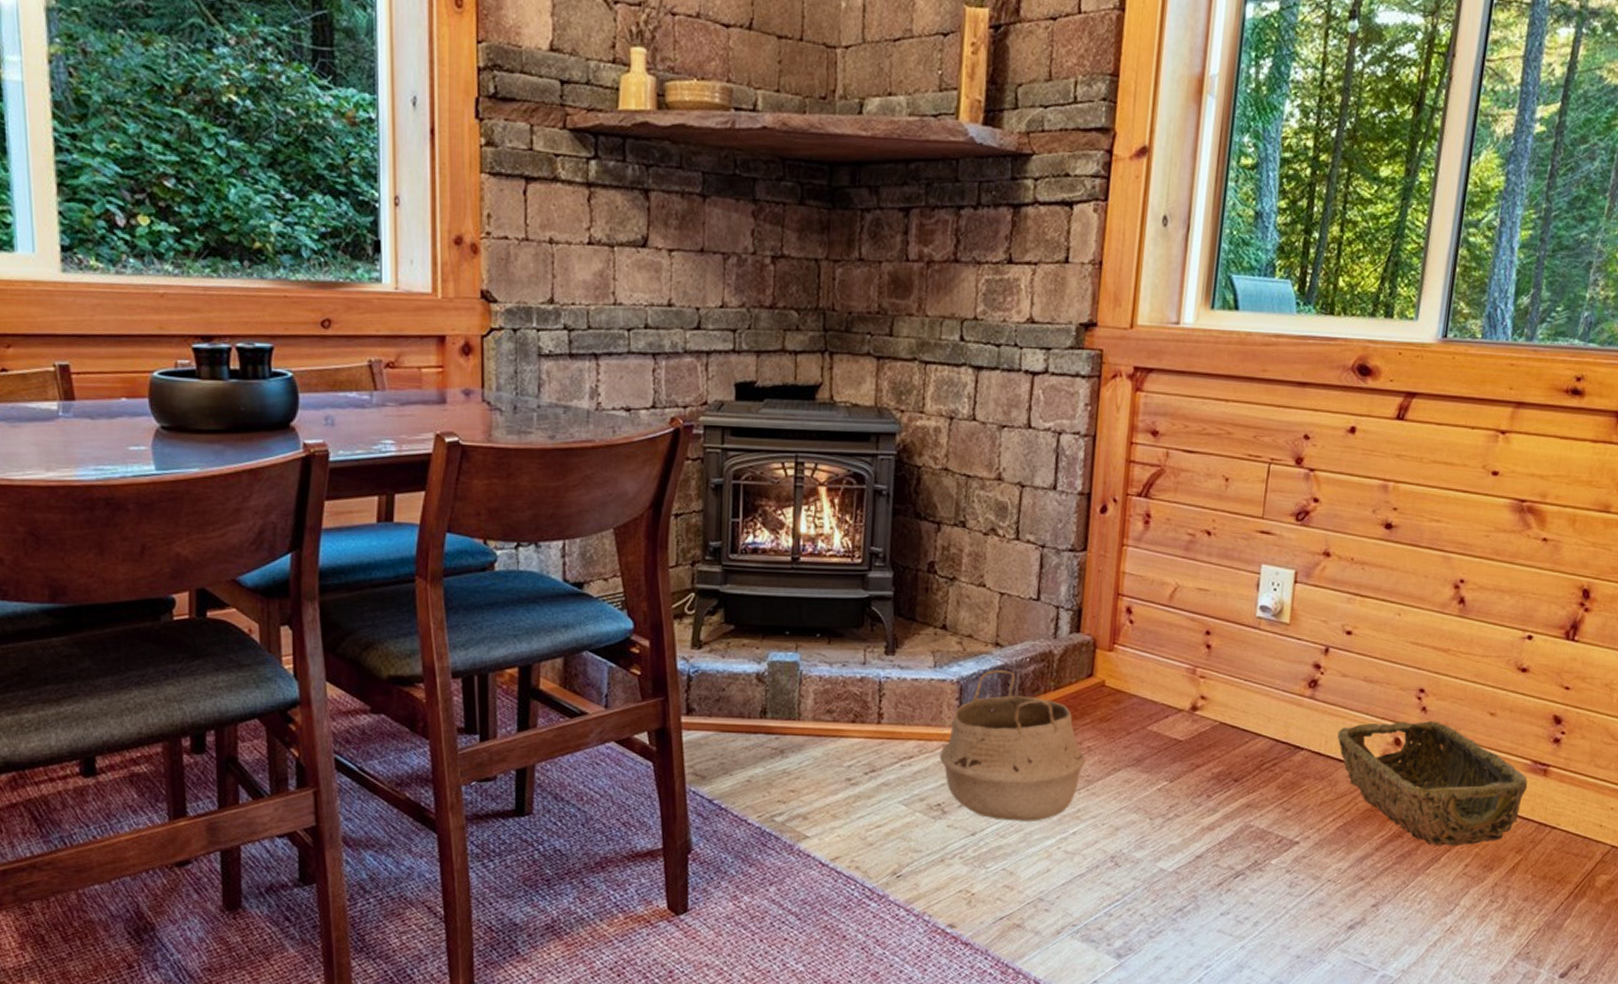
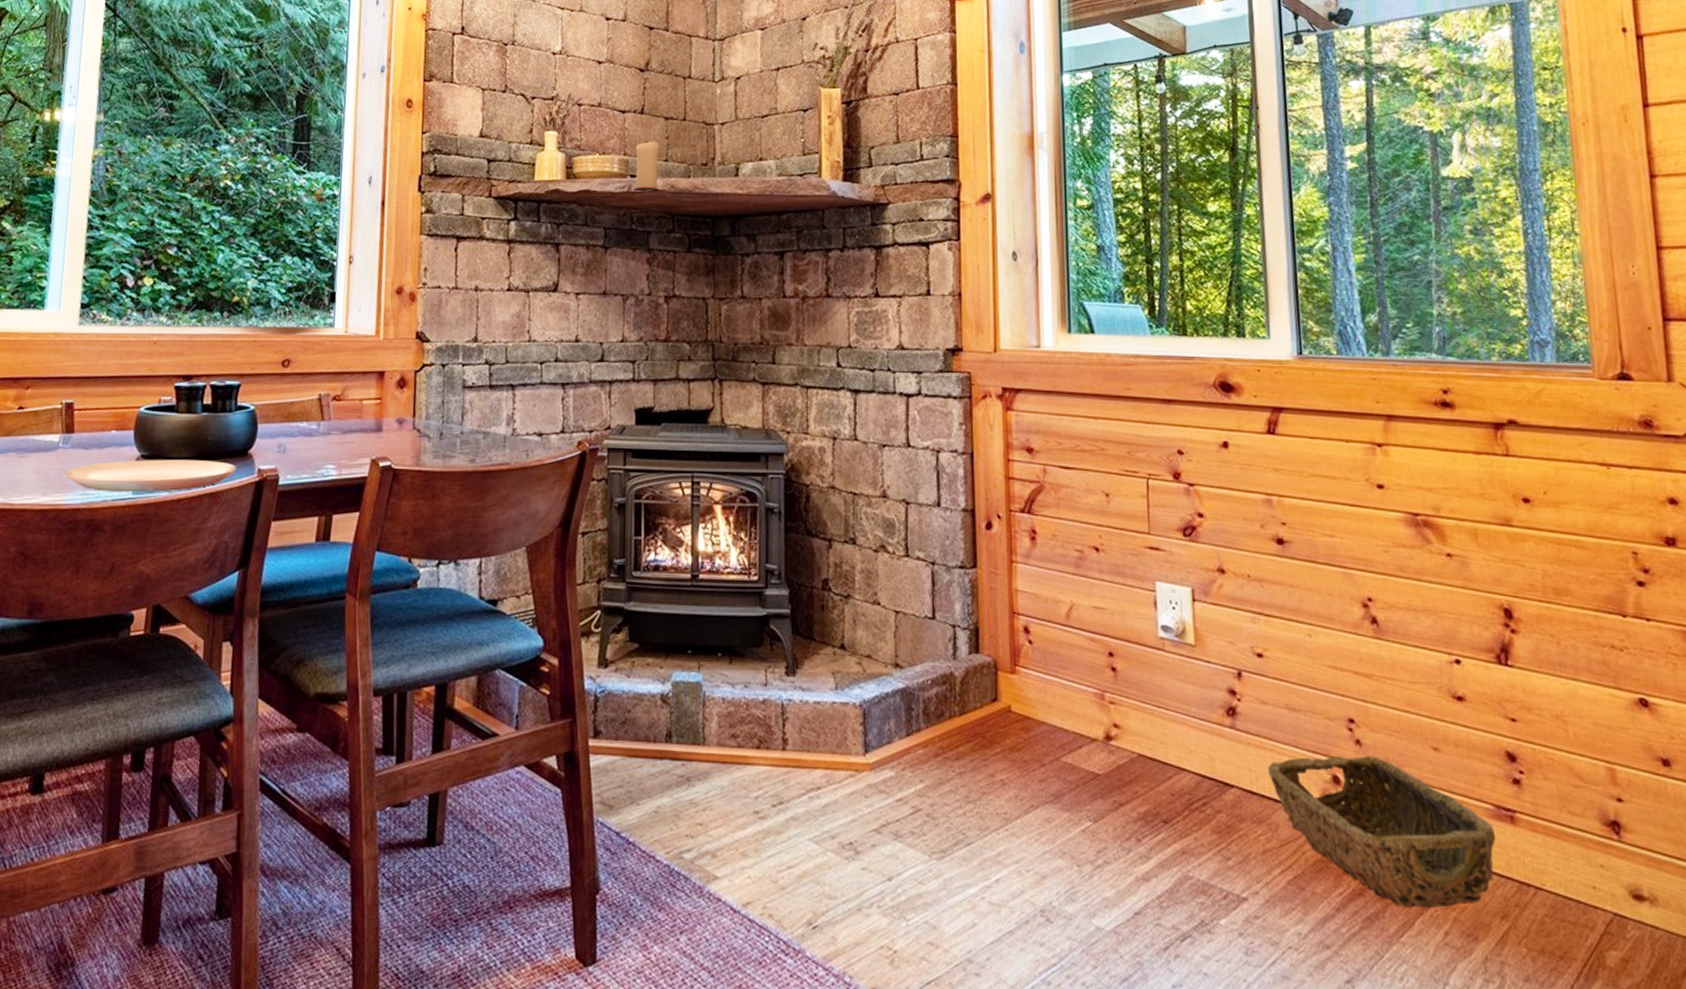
plate: none [70,431,279,468] -> present [65,459,237,493]
candle: none [736,63,769,129] -> present [632,140,658,192]
woven basket: present [939,670,1086,821] -> none [847,693,1001,866]

